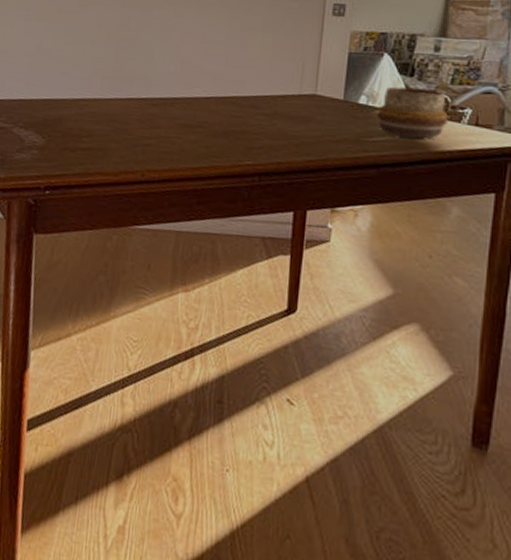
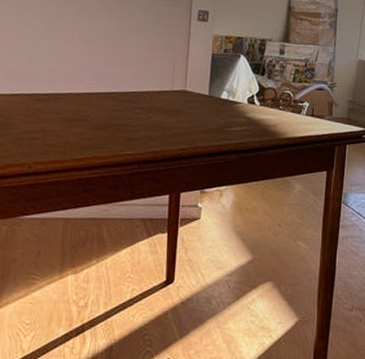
decorative bowl: present [376,86,448,138] -> none [235,83,291,128]

